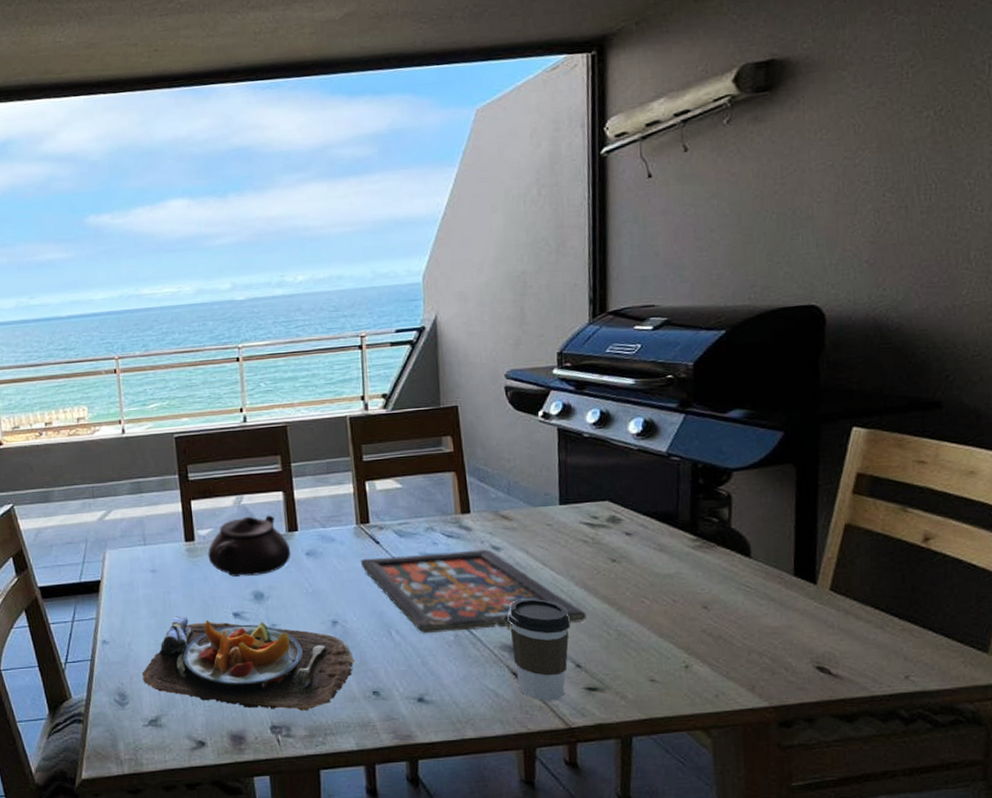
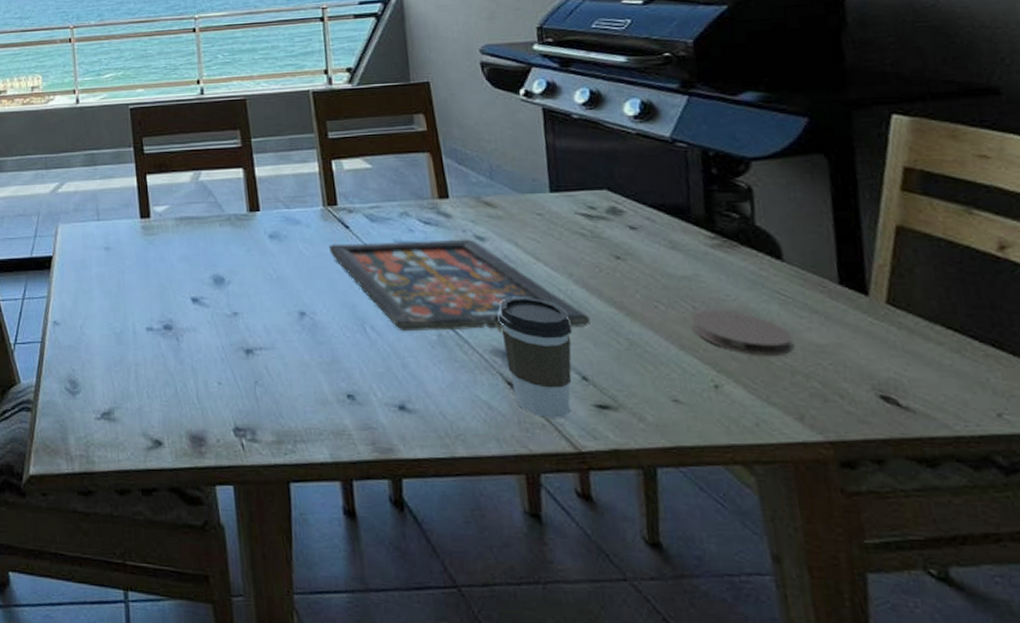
food plate: present [141,615,354,712] -> none [94,298,325,414]
teapot: present [208,515,291,577] -> none [164,193,253,258]
coaster: none [671,602,753,639] -> present [691,310,794,355]

